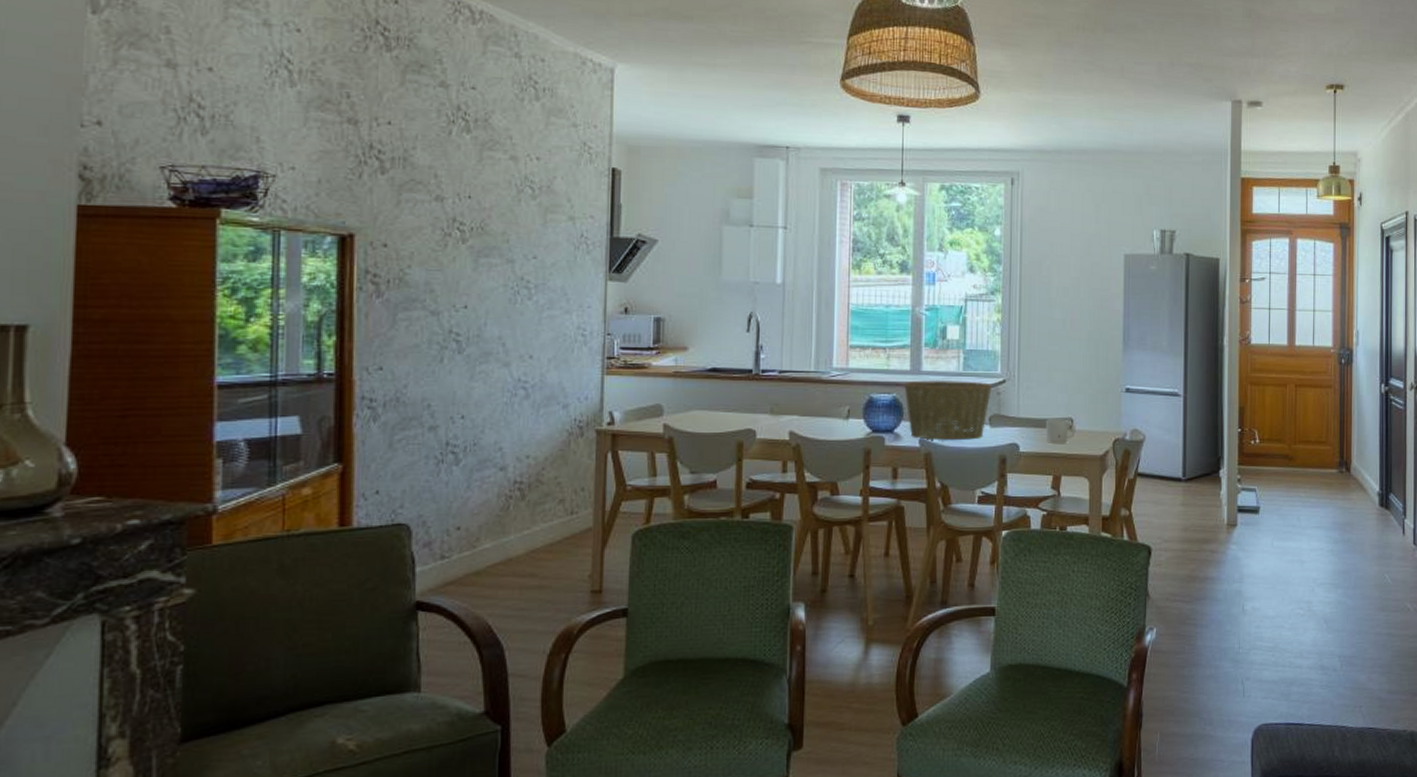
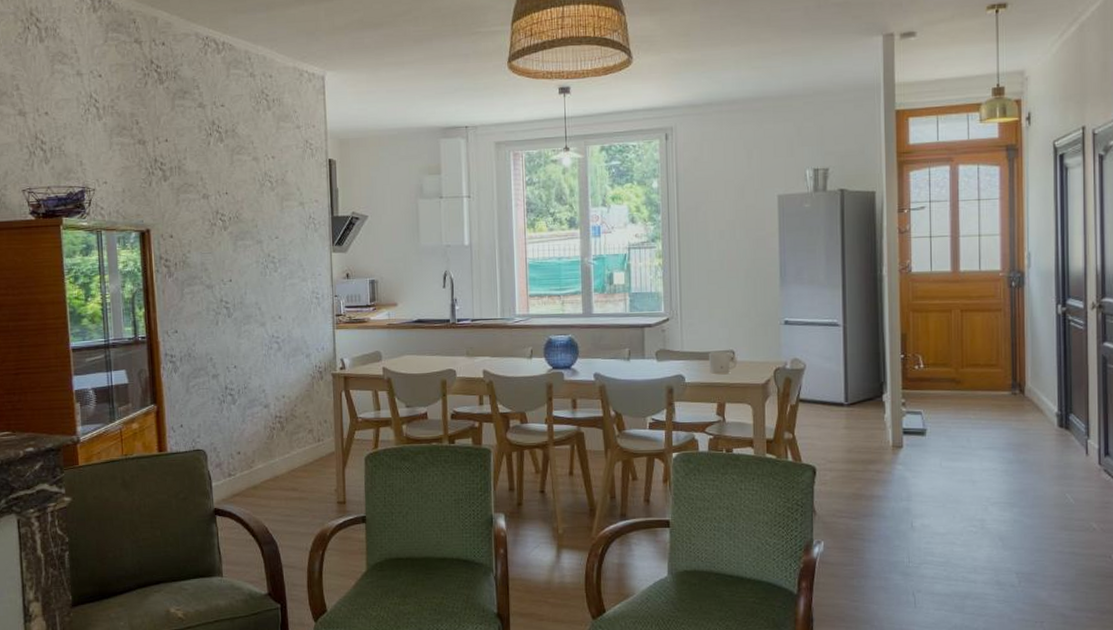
basket: present [904,380,992,440] -> none [578,321,657,374]

